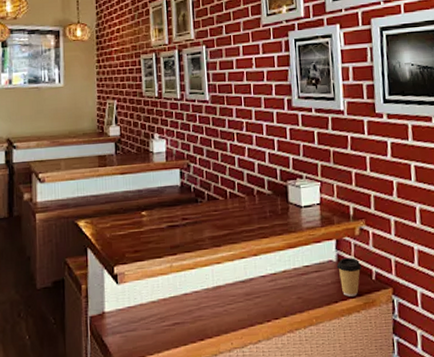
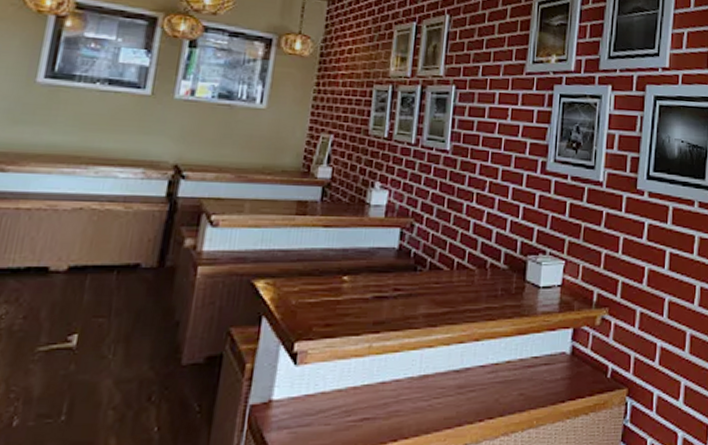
coffee cup: present [336,257,362,297] -> none [569,350,597,396]

